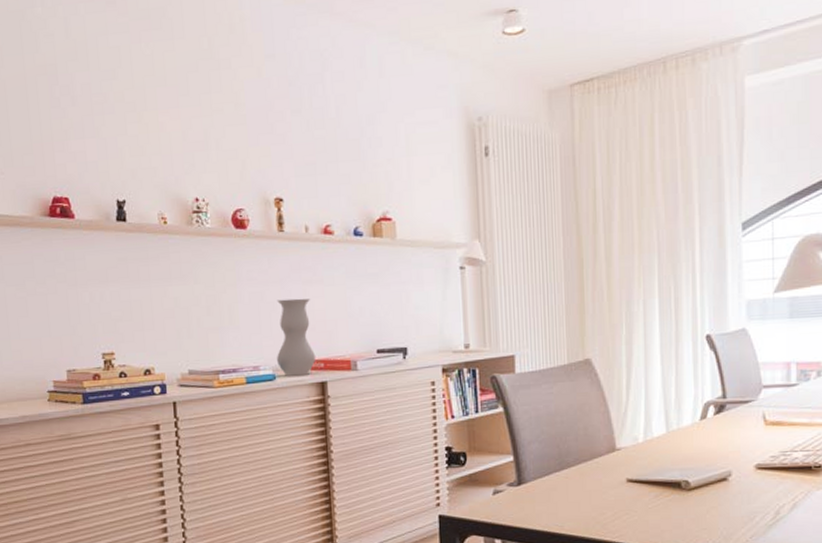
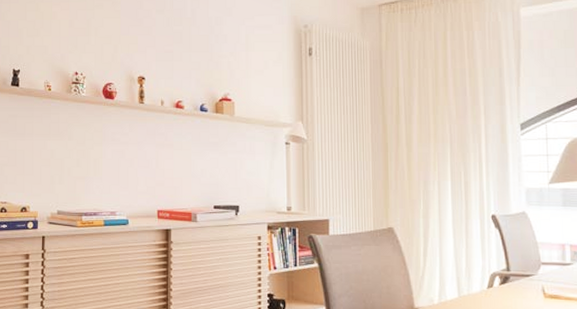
vase: present [277,298,316,377] -> none [131,158,163,223]

